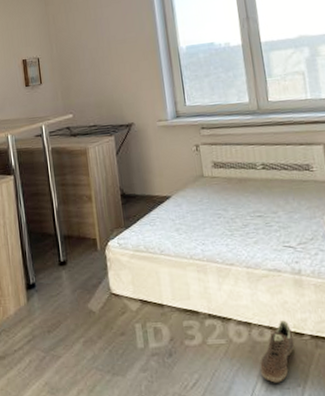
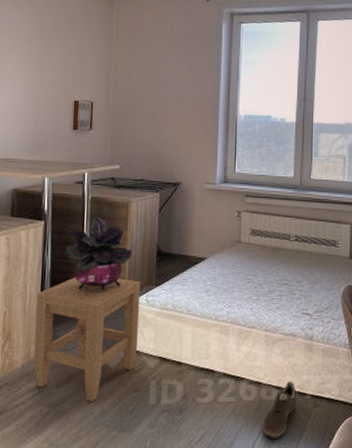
stool: none [17,223,118,347] -> present [34,277,141,403]
potted plant: none [35,165,97,238] -> present [64,216,132,291]

